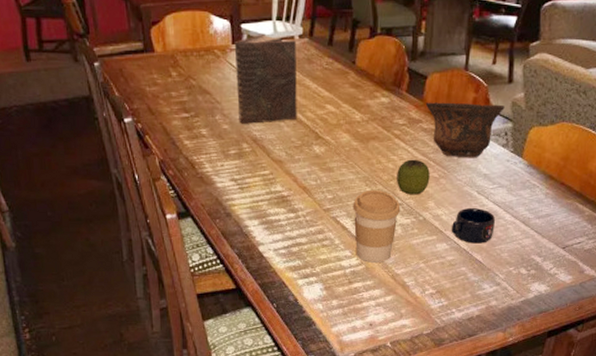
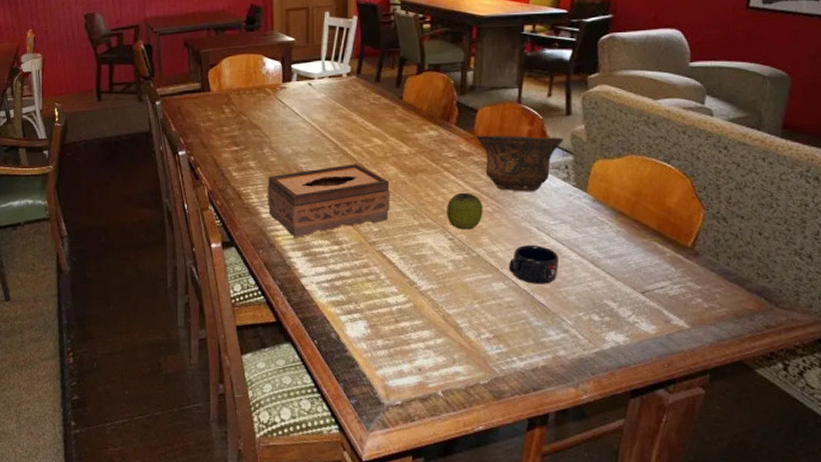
tissue box: none [221,131,343,206] -> present [267,164,390,237]
book: present [234,33,297,124] -> none [284,72,344,157]
coffee cup: present [353,190,401,263] -> none [400,224,451,301]

